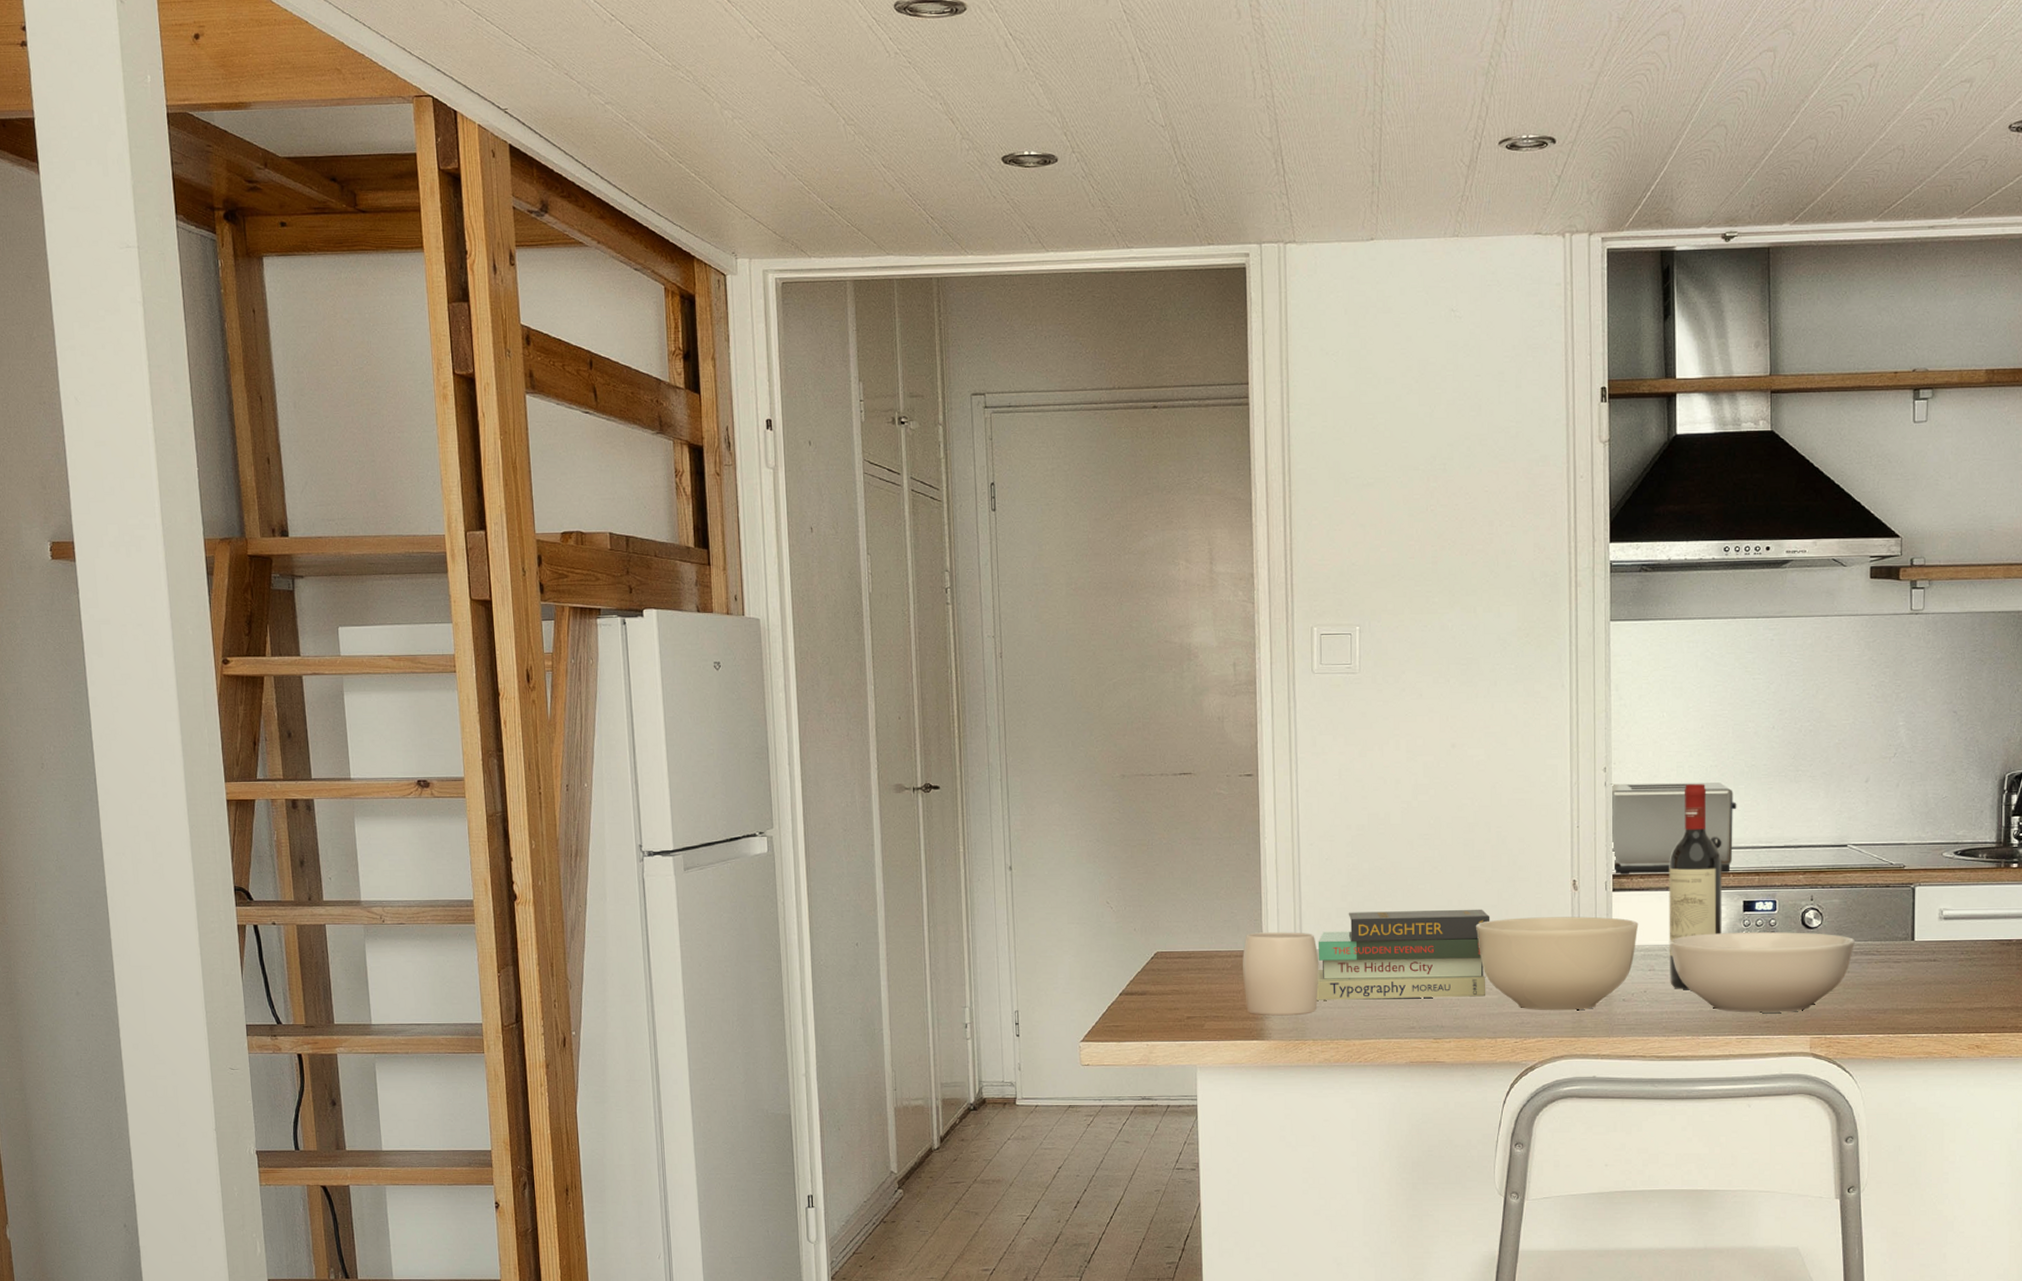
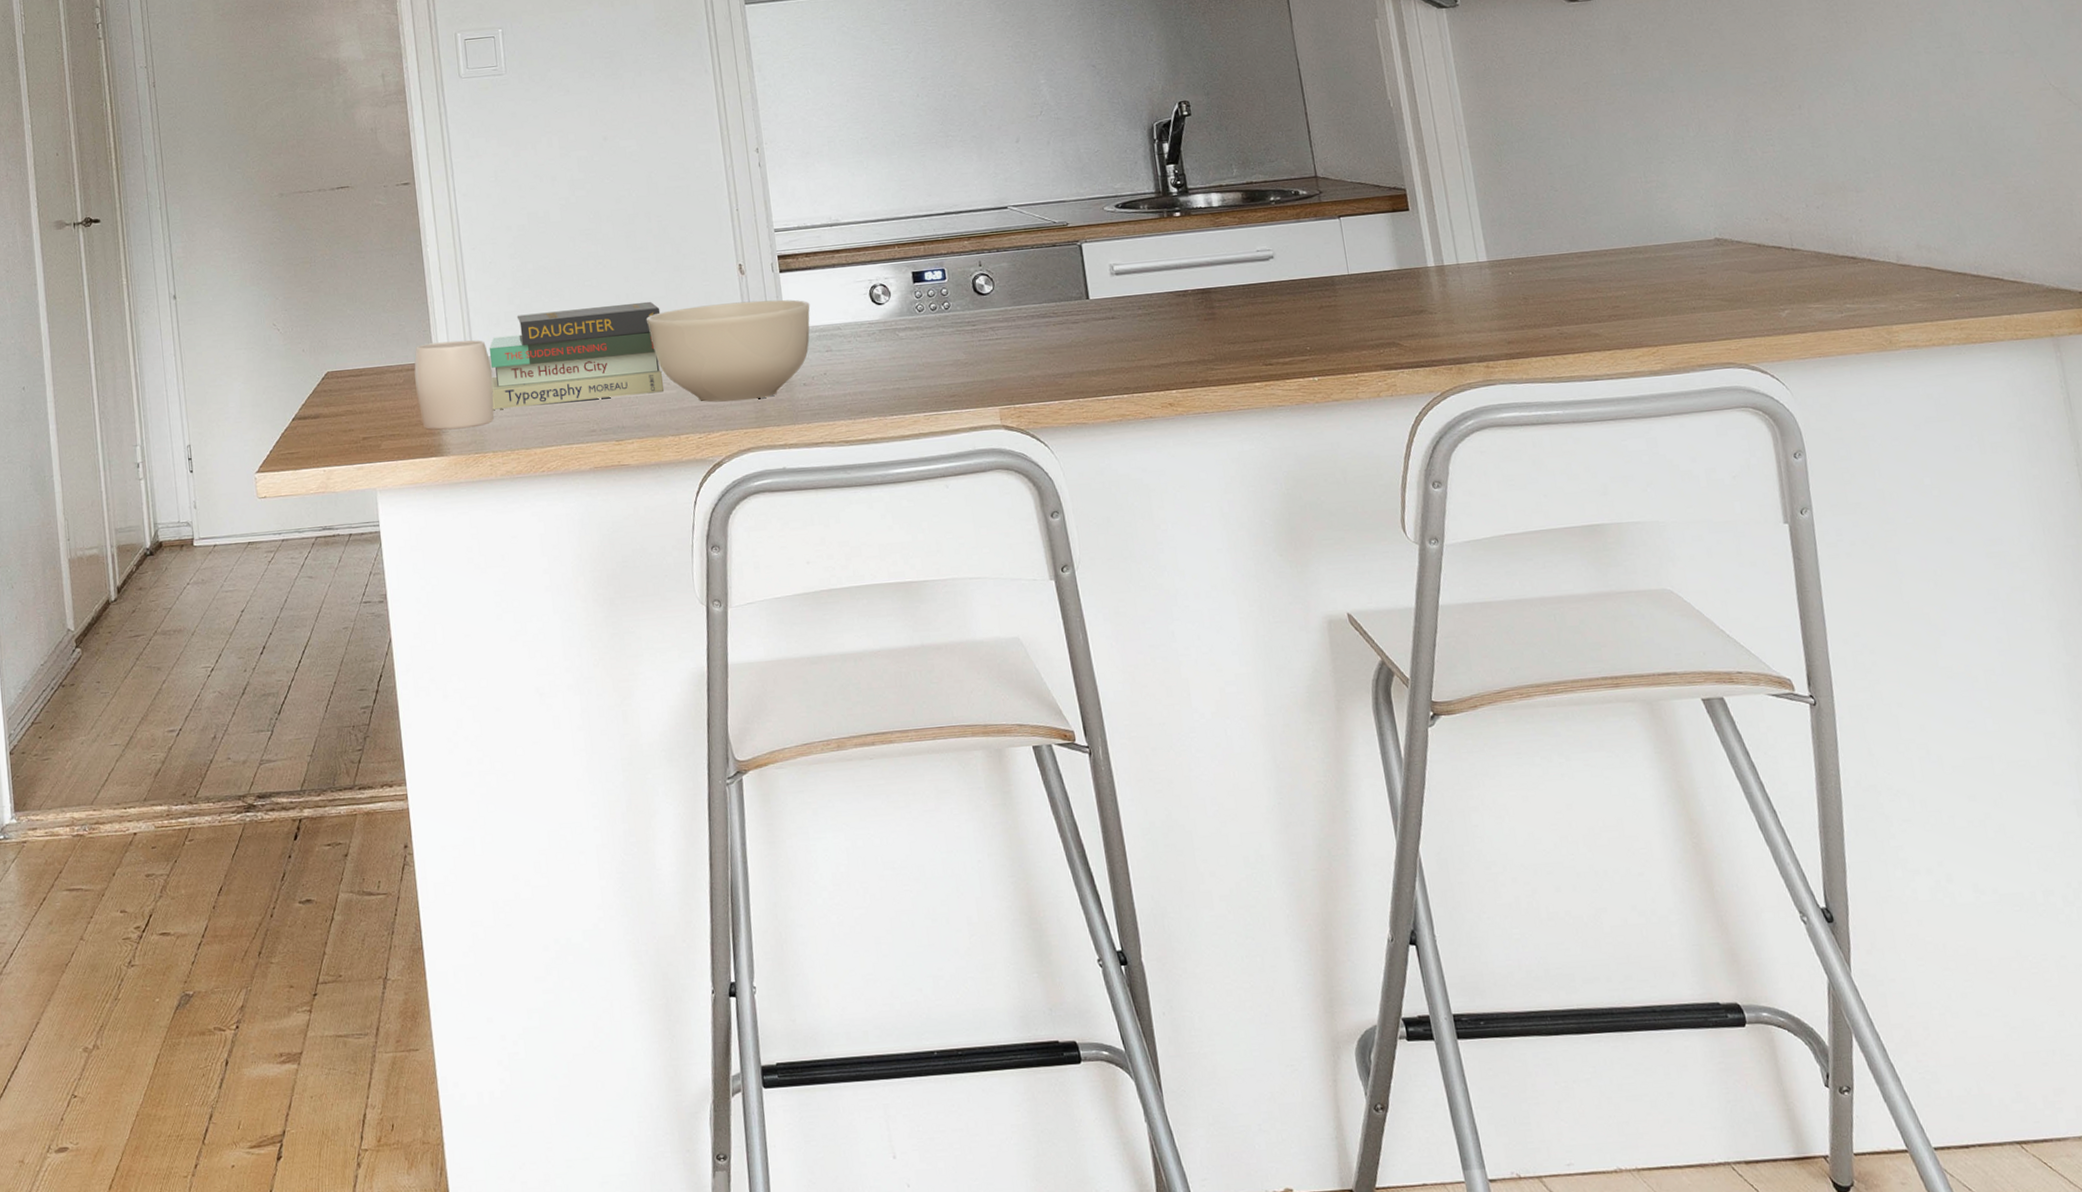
toaster: present [1610,782,1737,875] -> none [764,154,895,256]
wine bottle: present [1669,784,1722,989] -> none [832,157,895,369]
bowl: present [1669,931,1856,1013] -> none [842,299,1031,389]

